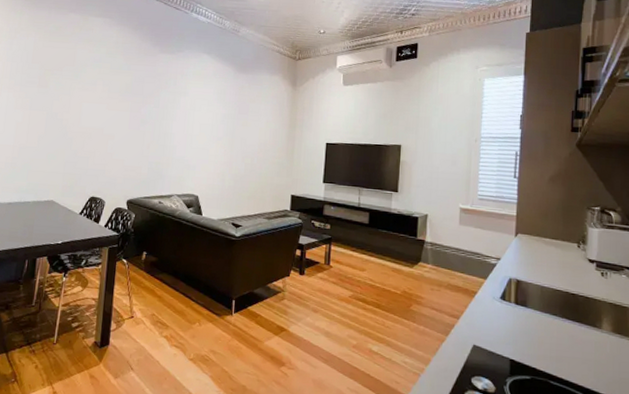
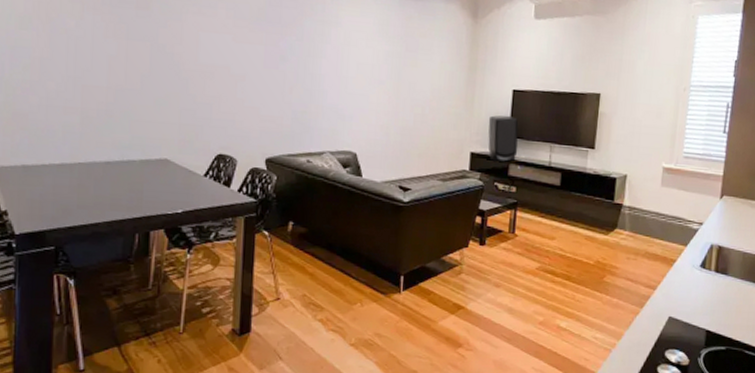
speaker: none [305,164,332,204] -> present [488,115,519,163]

